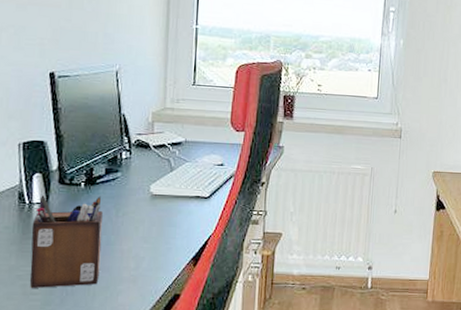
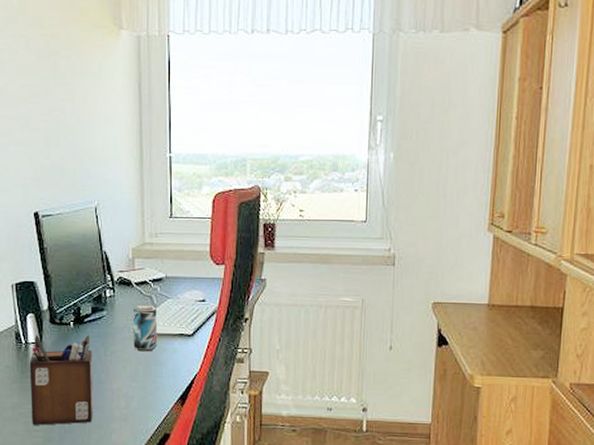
beer can: none [147,167,174,213] -> present [132,304,158,352]

